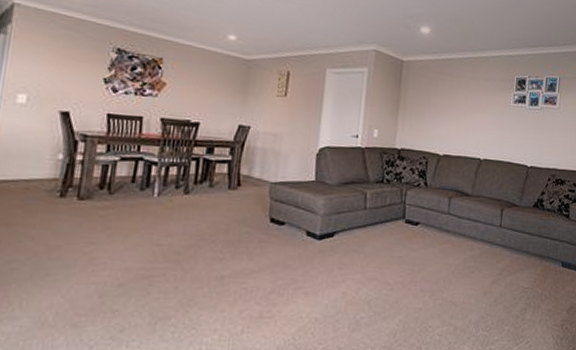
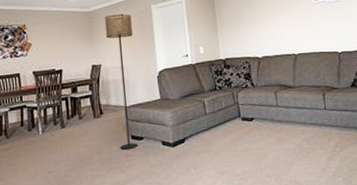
floor lamp: none [254,69,299,234] -> present [104,14,139,150]

